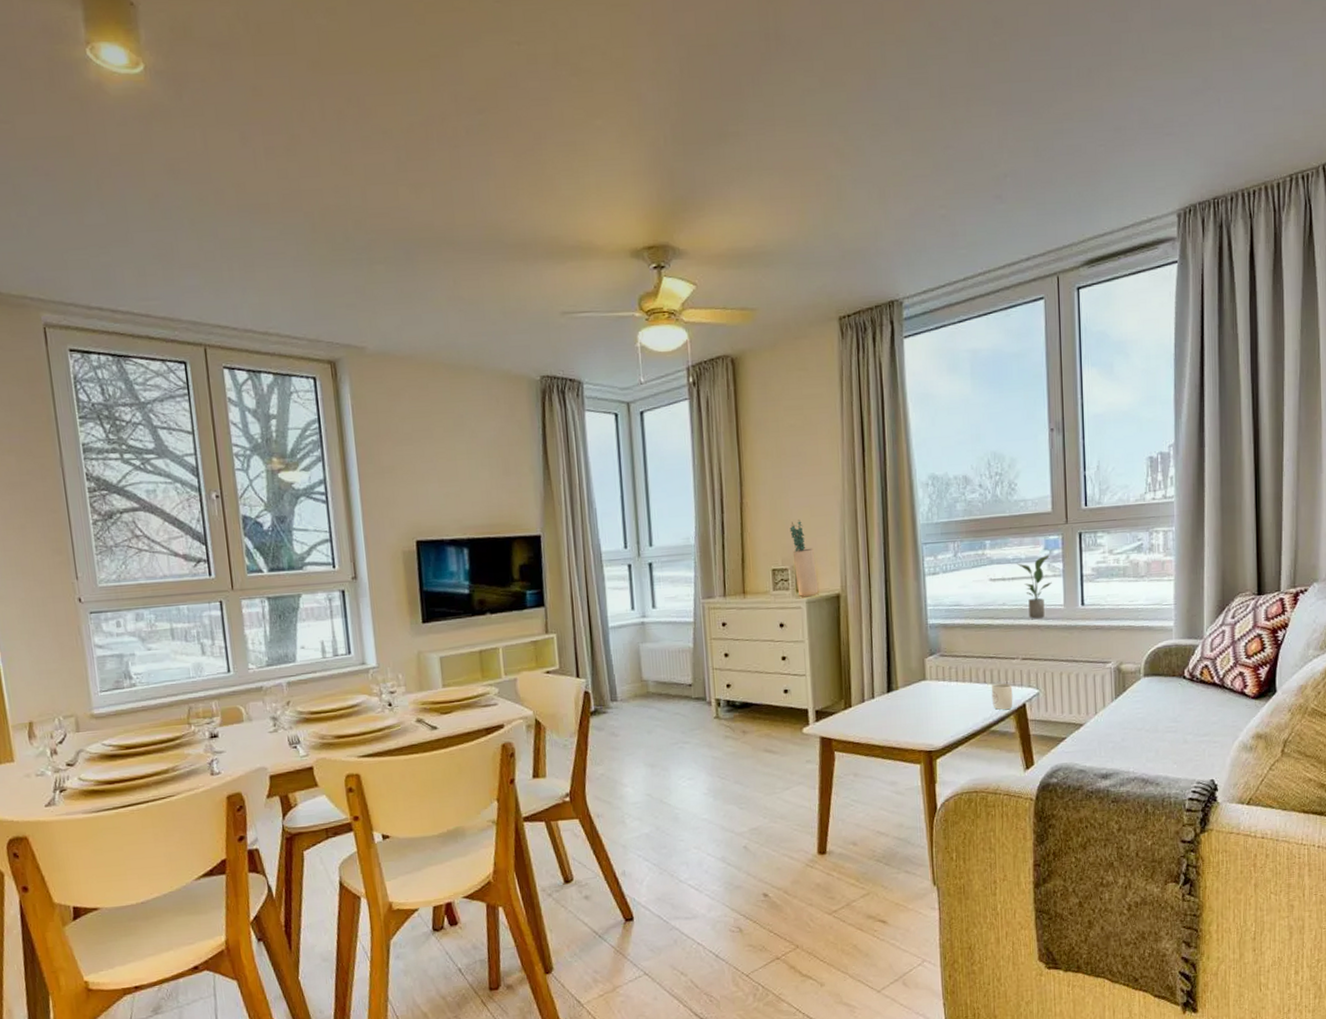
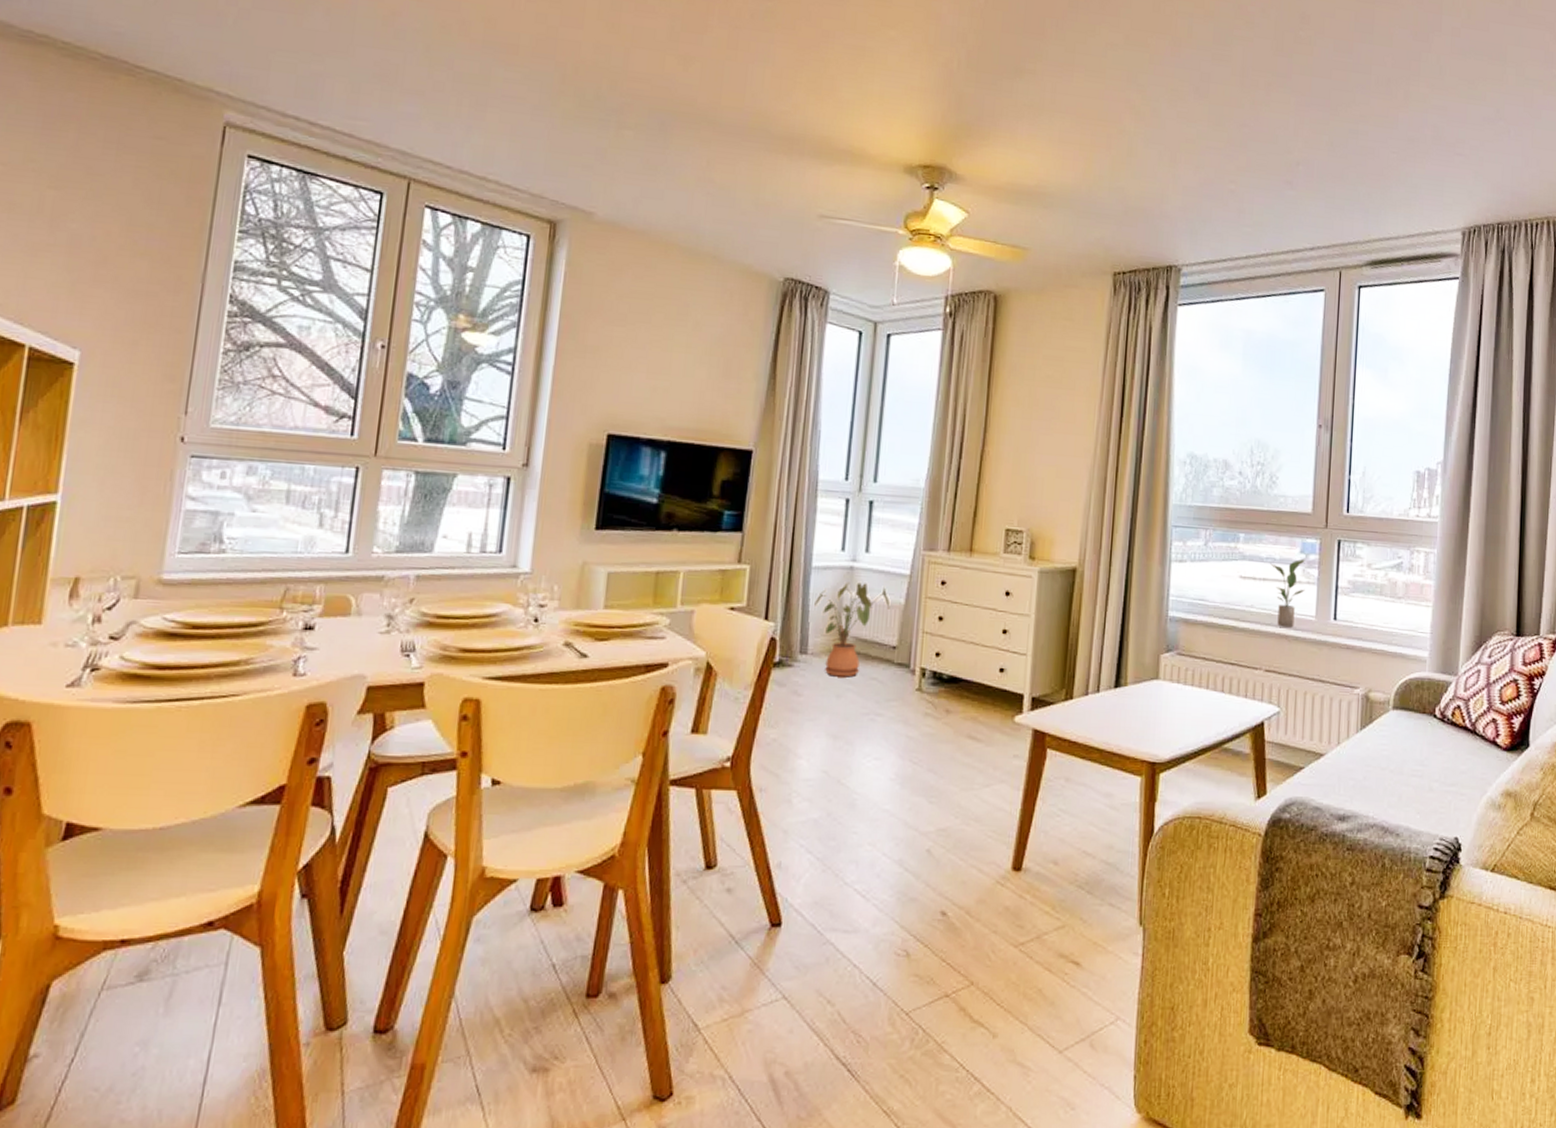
house plant: none [616,634,681,717] -> present [814,582,890,678]
vase: present [790,519,819,598] -> none [1030,479,1055,566]
mug: present [991,683,1013,711] -> none [1227,694,1252,727]

